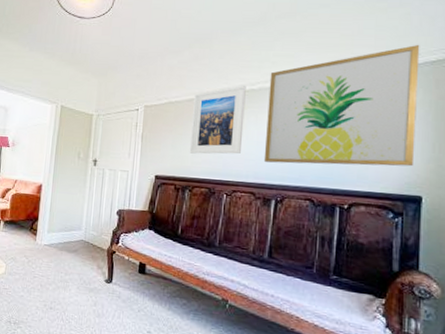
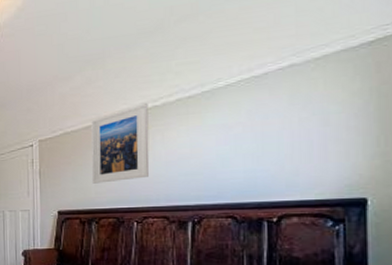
wall art: present [263,44,420,167] -> none [174,24,355,182]

